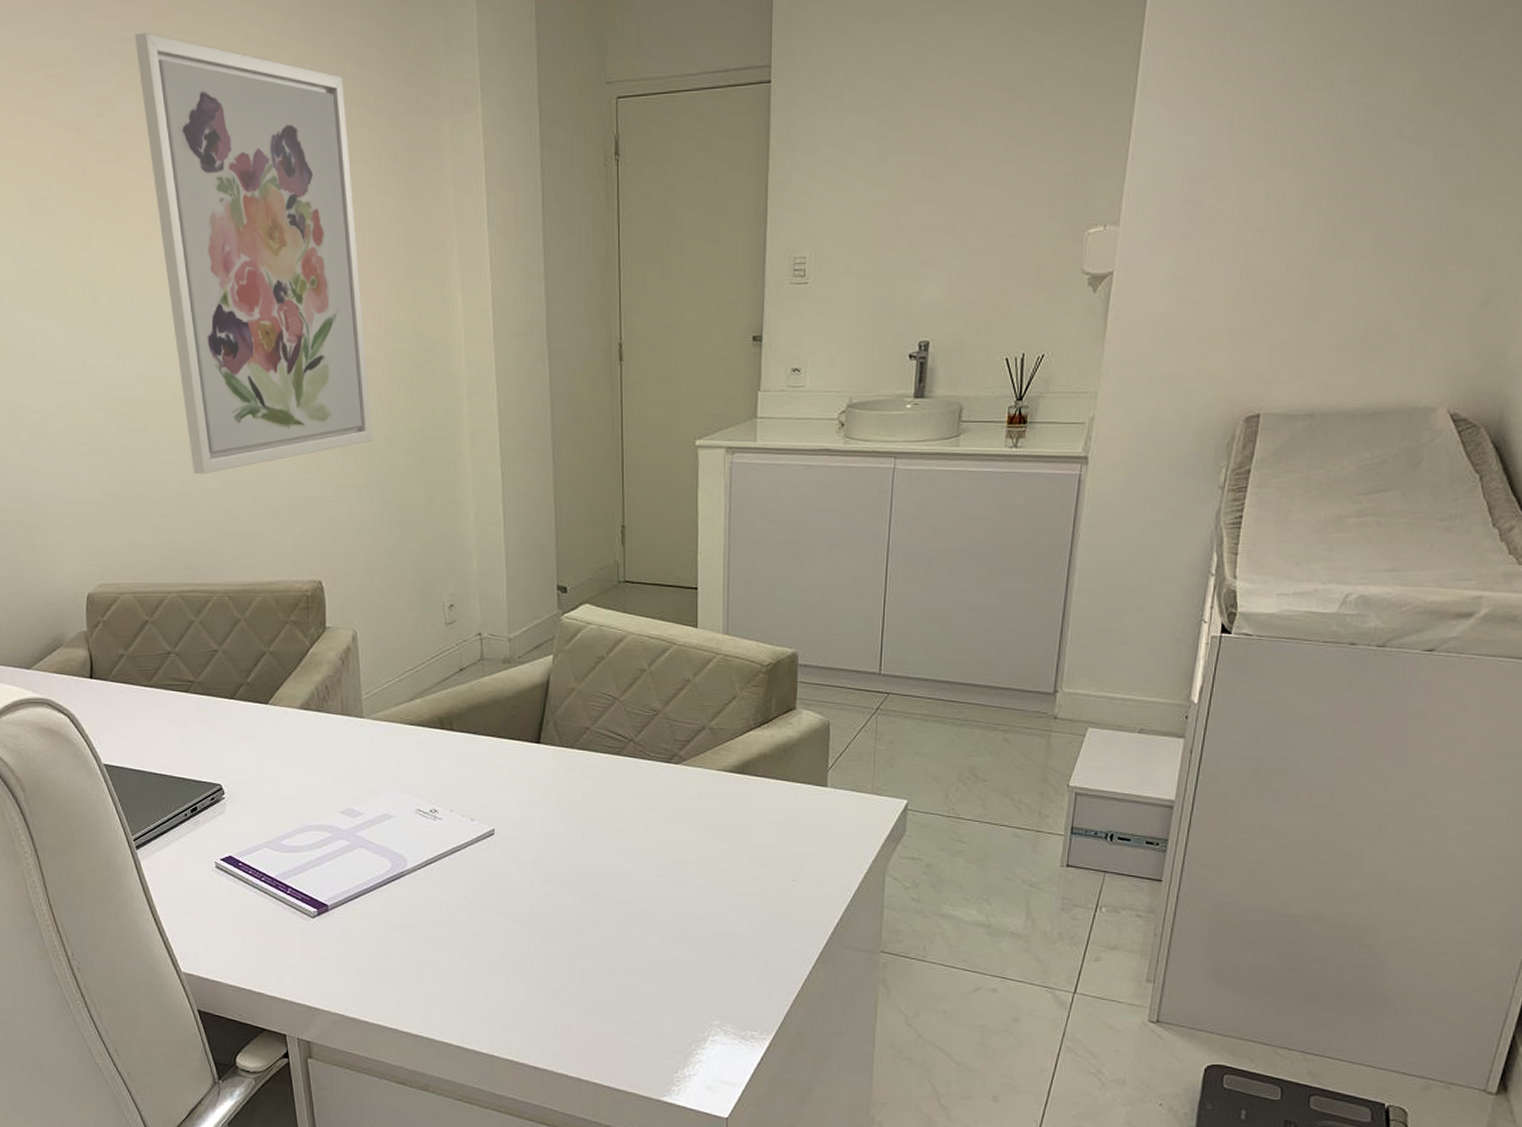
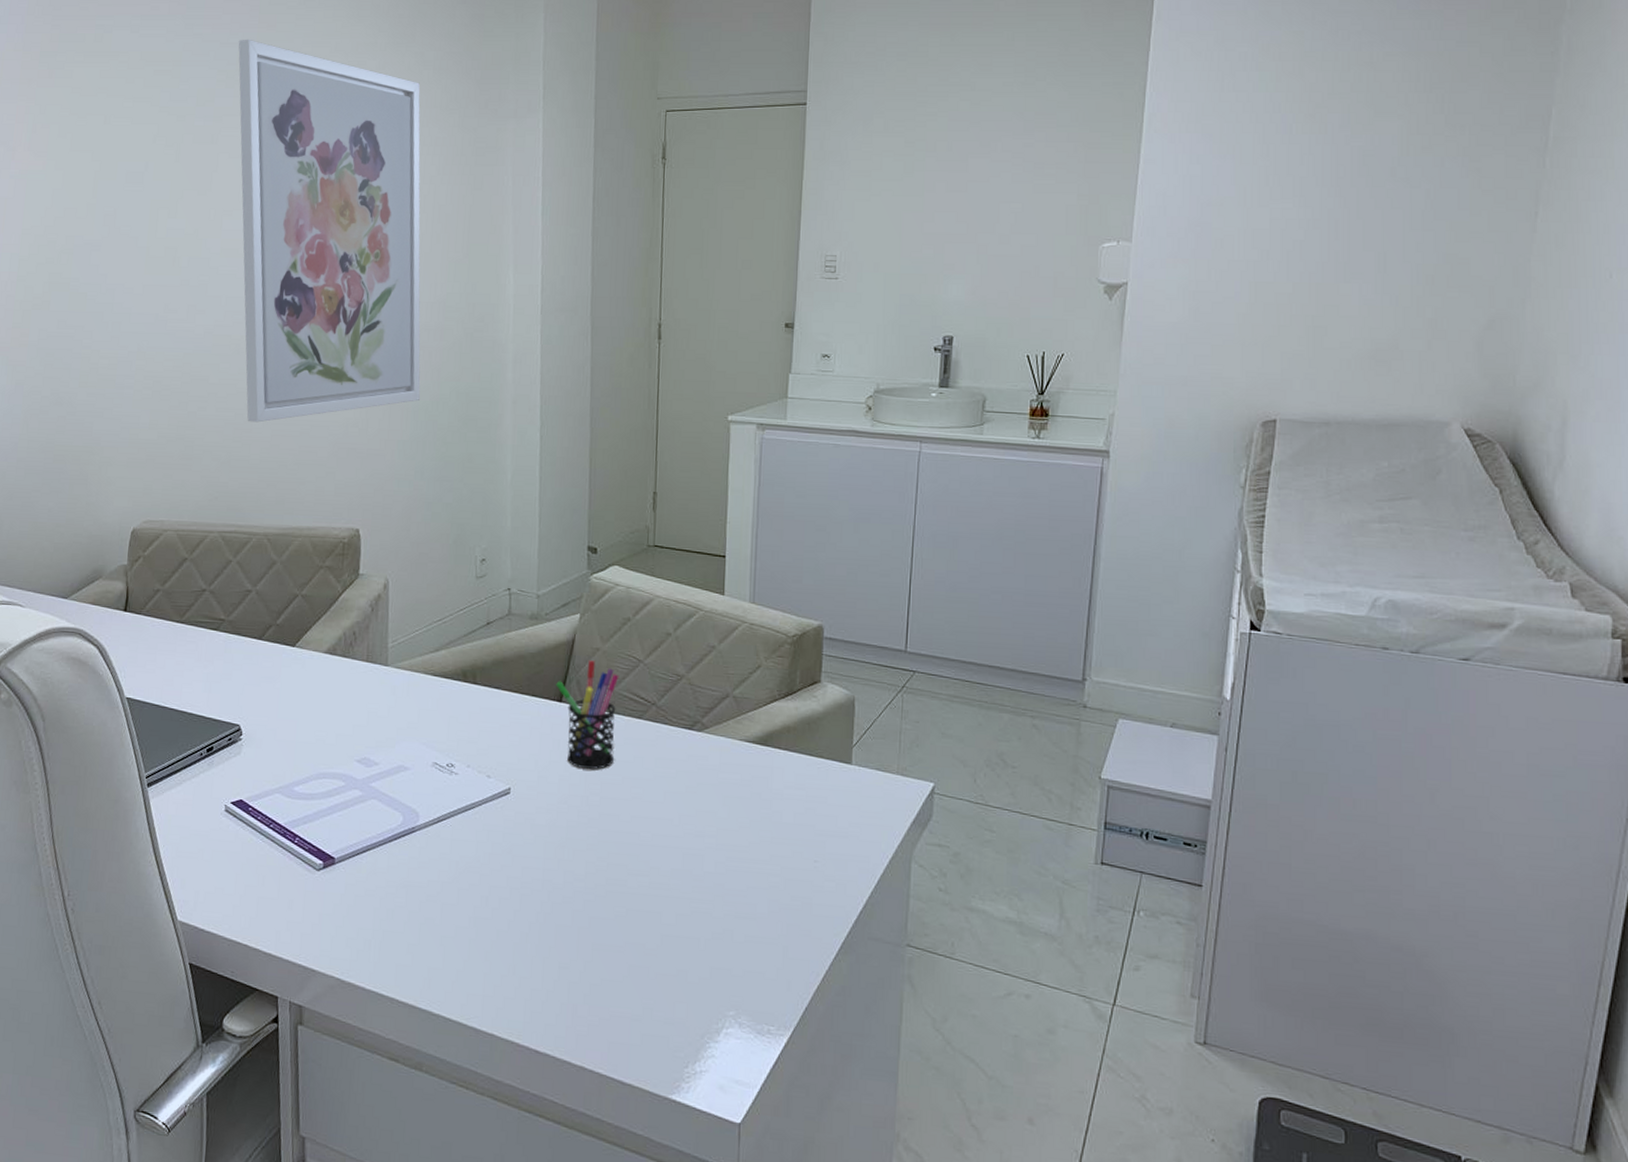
pen holder: none [533,701,596,806] -> present [556,660,619,769]

